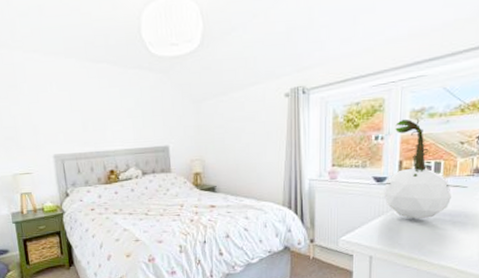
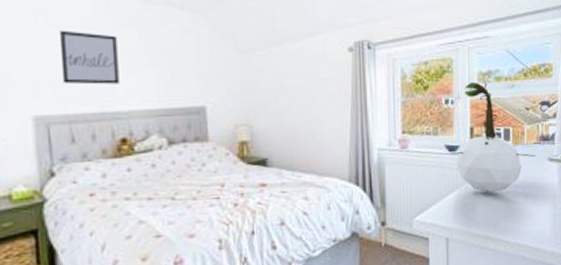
wall art: none [66,92,108,132] -> present [58,30,120,85]

